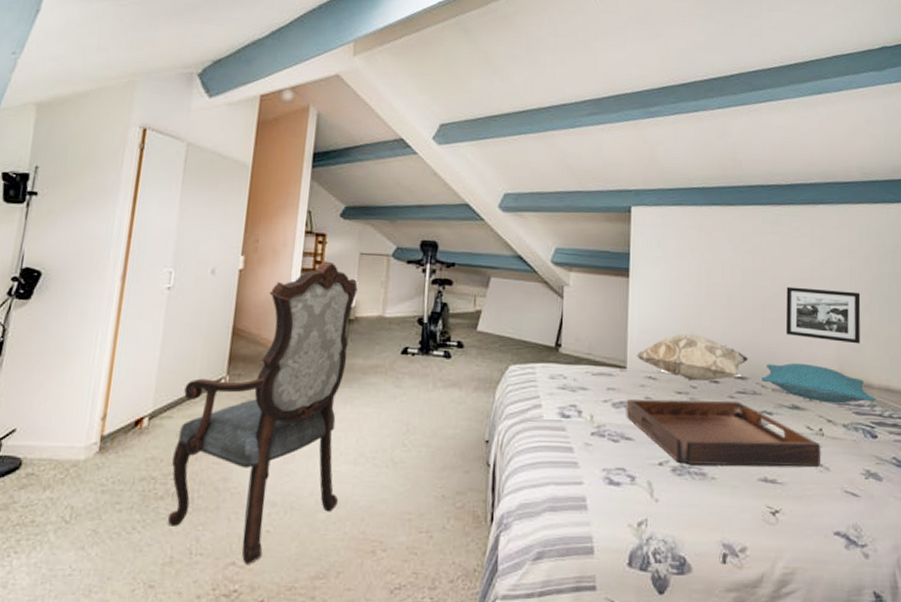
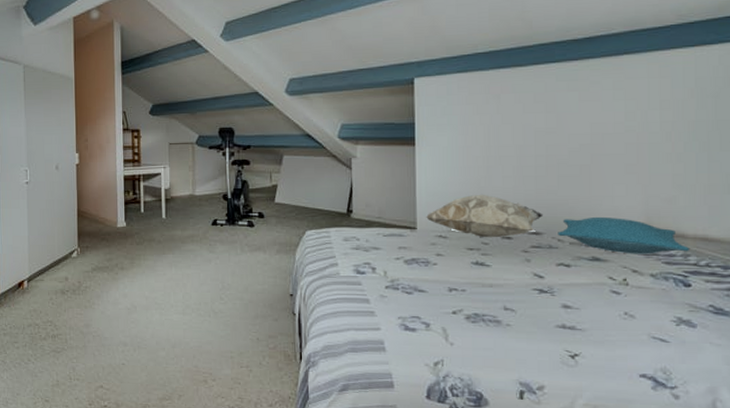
armchair: present [167,261,358,564] -> none [48,152,174,388]
serving tray: present [626,399,821,467] -> none [418,255,625,315]
picture frame: present [786,286,861,344] -> none [585,142,673,195]

